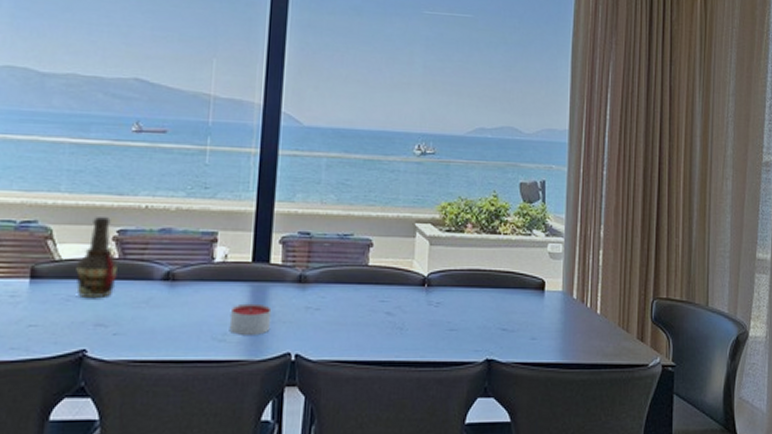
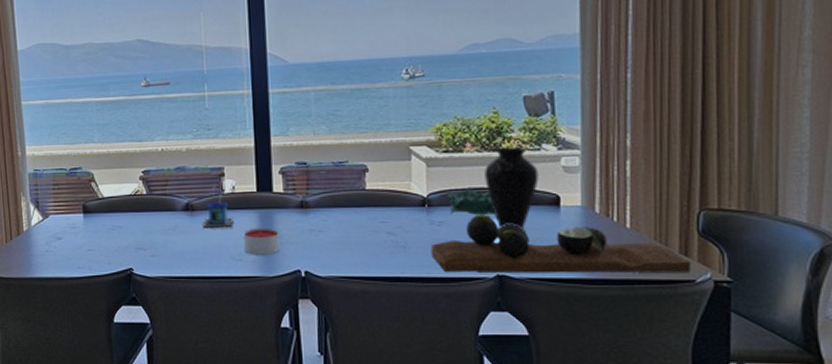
bottle: present [76,217,120,299] -> none [115,161,148,228]
mug: none [183,253,221,301] -> present [202,186,234,228]
decorative tray: none [426,296,645,358] -> present [431,214,691,273]
decorative bowl: none [445,268,490,298] -> present [446,187,496,216]
vase: none [482,230,529,314] -> present [484,146,539,230]

